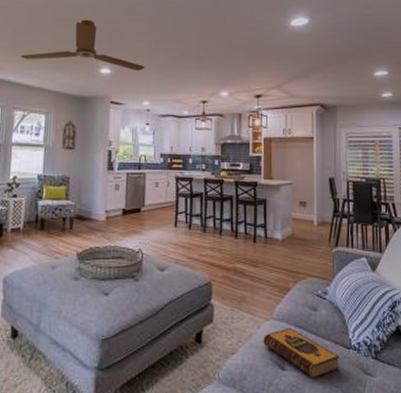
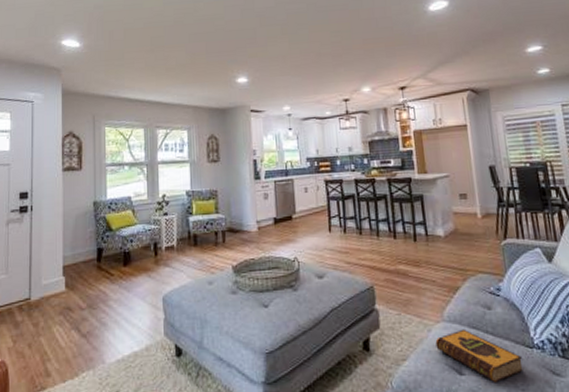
ceiling fan: present [21,19,145,72] -> none [158,30,281,78]

